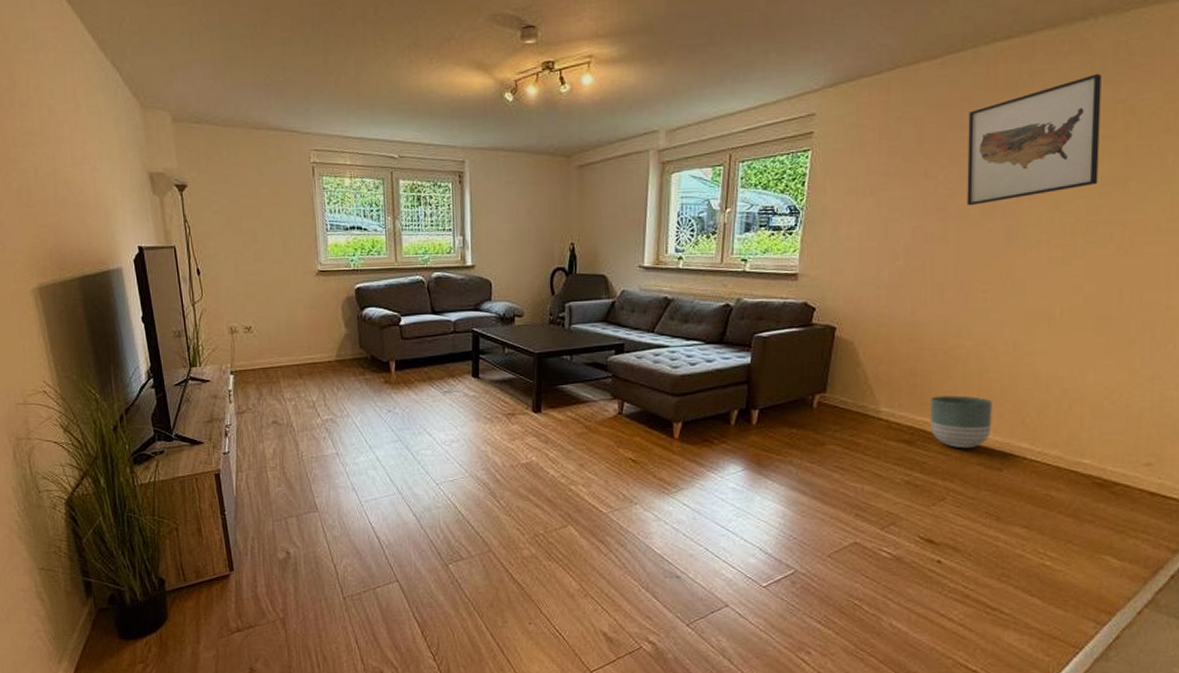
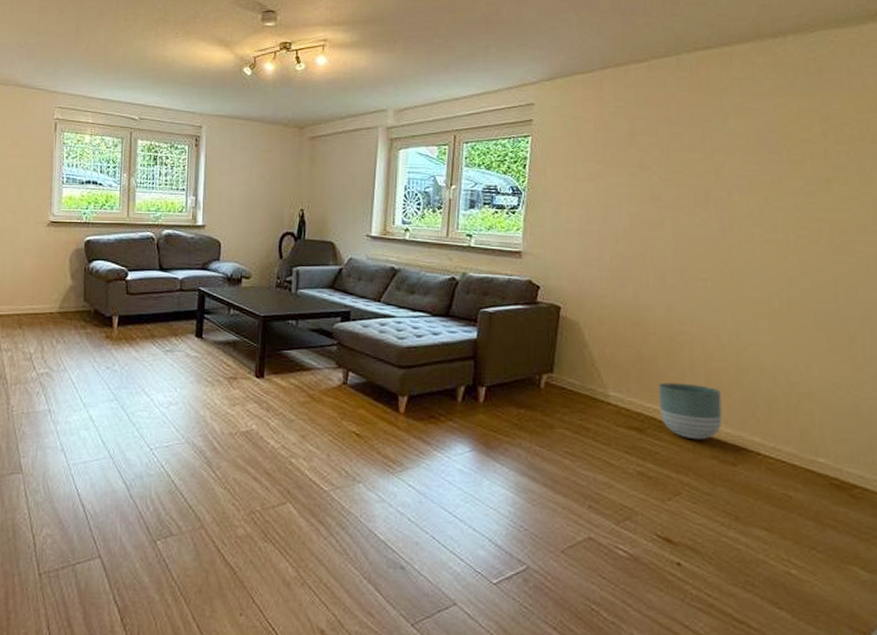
wall art: present [967,74,1102,206] -> none [676,85,803,197]

